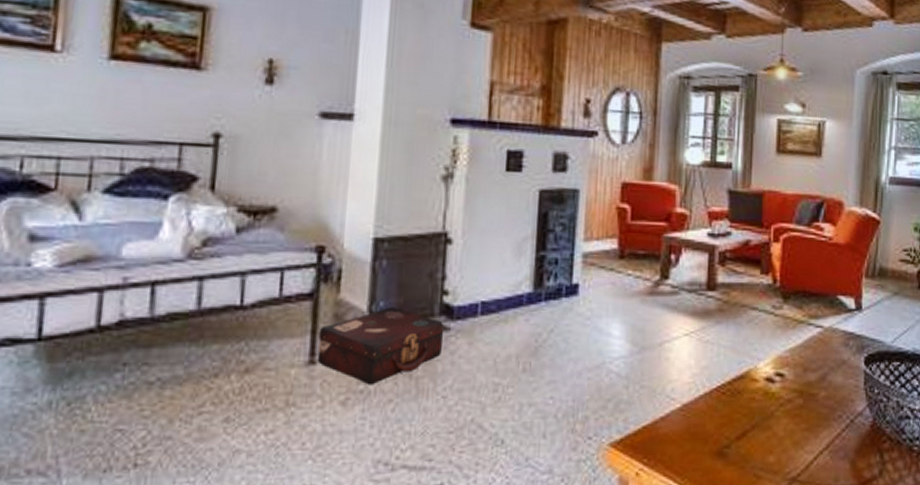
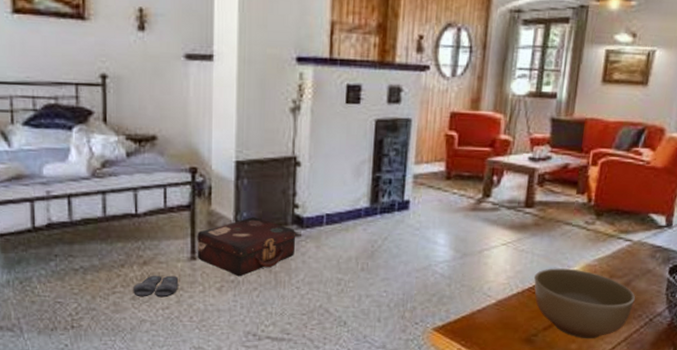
slippers: none [227,386,291,418] -> present [133,275,179,298]
bowl: none [722,362,834,449] -> present [534,268,636,339]

